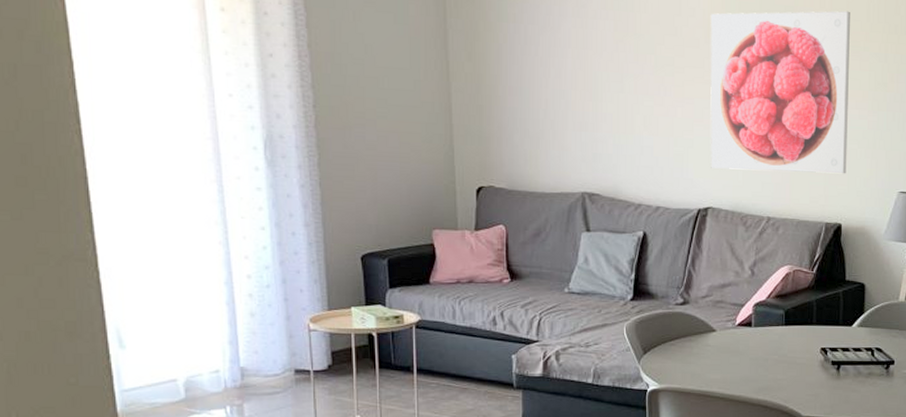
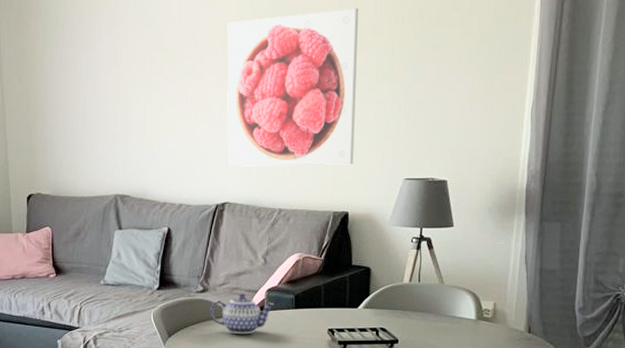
teapot: none [691,307,763,353] -> present [210,293,275,335]

